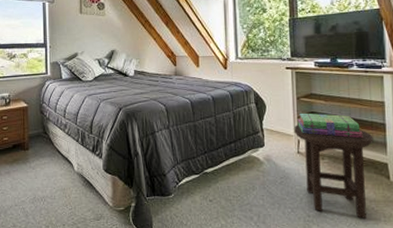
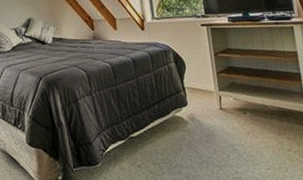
stool: present [294,125,373,218] -> none [214,80,293,171]
stack of books: present [297,113,363,139] -> none [217,67,281,90]

